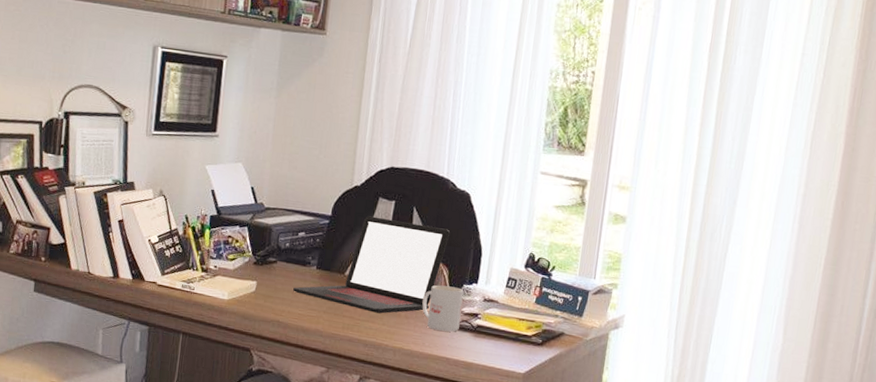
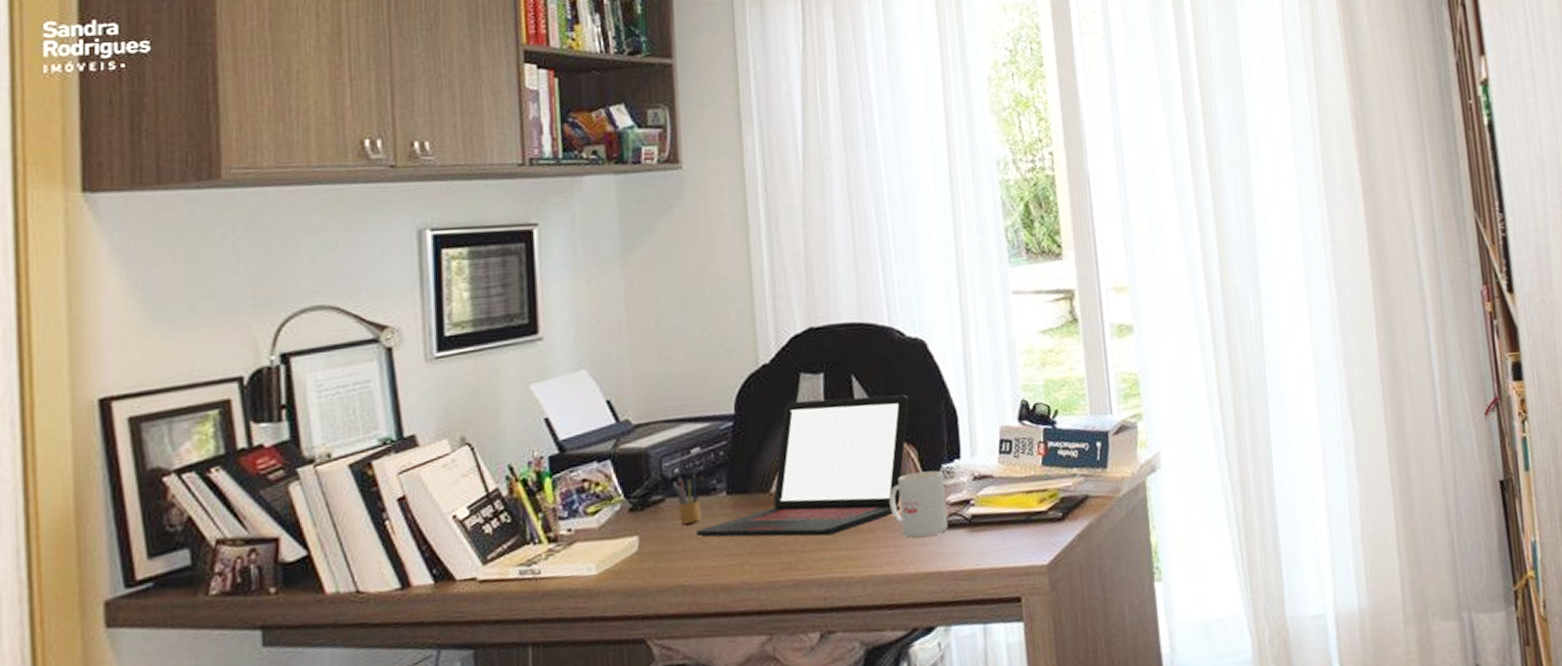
pencil box: none [283,249,304,282] -> present [673,473,704,524]

